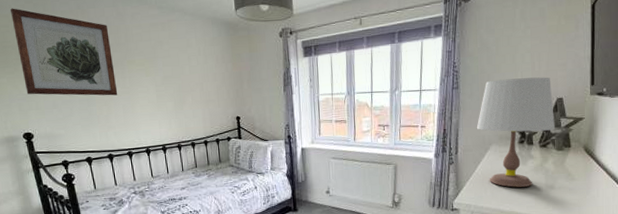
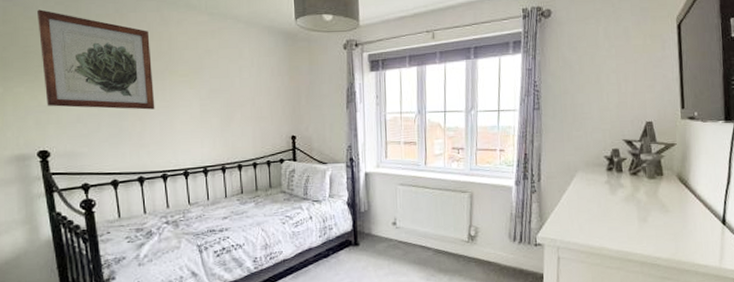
table lamp: present [476,77,555,188] -> none [560,99,645,220]

